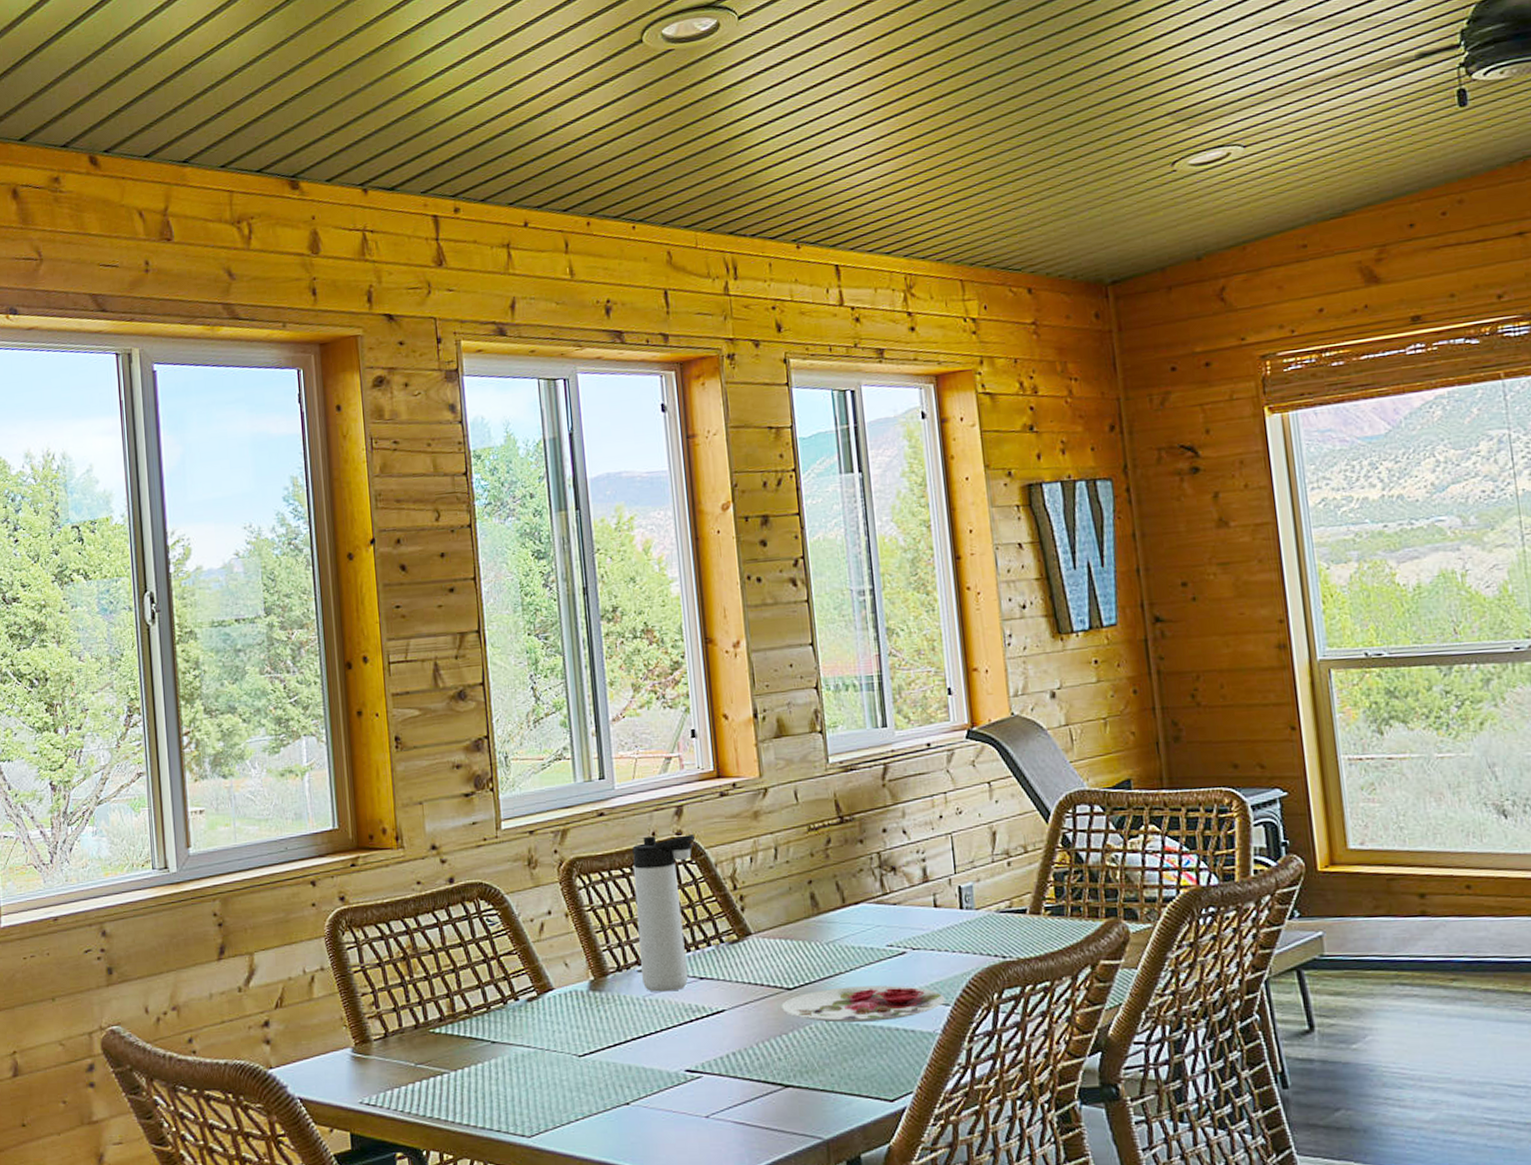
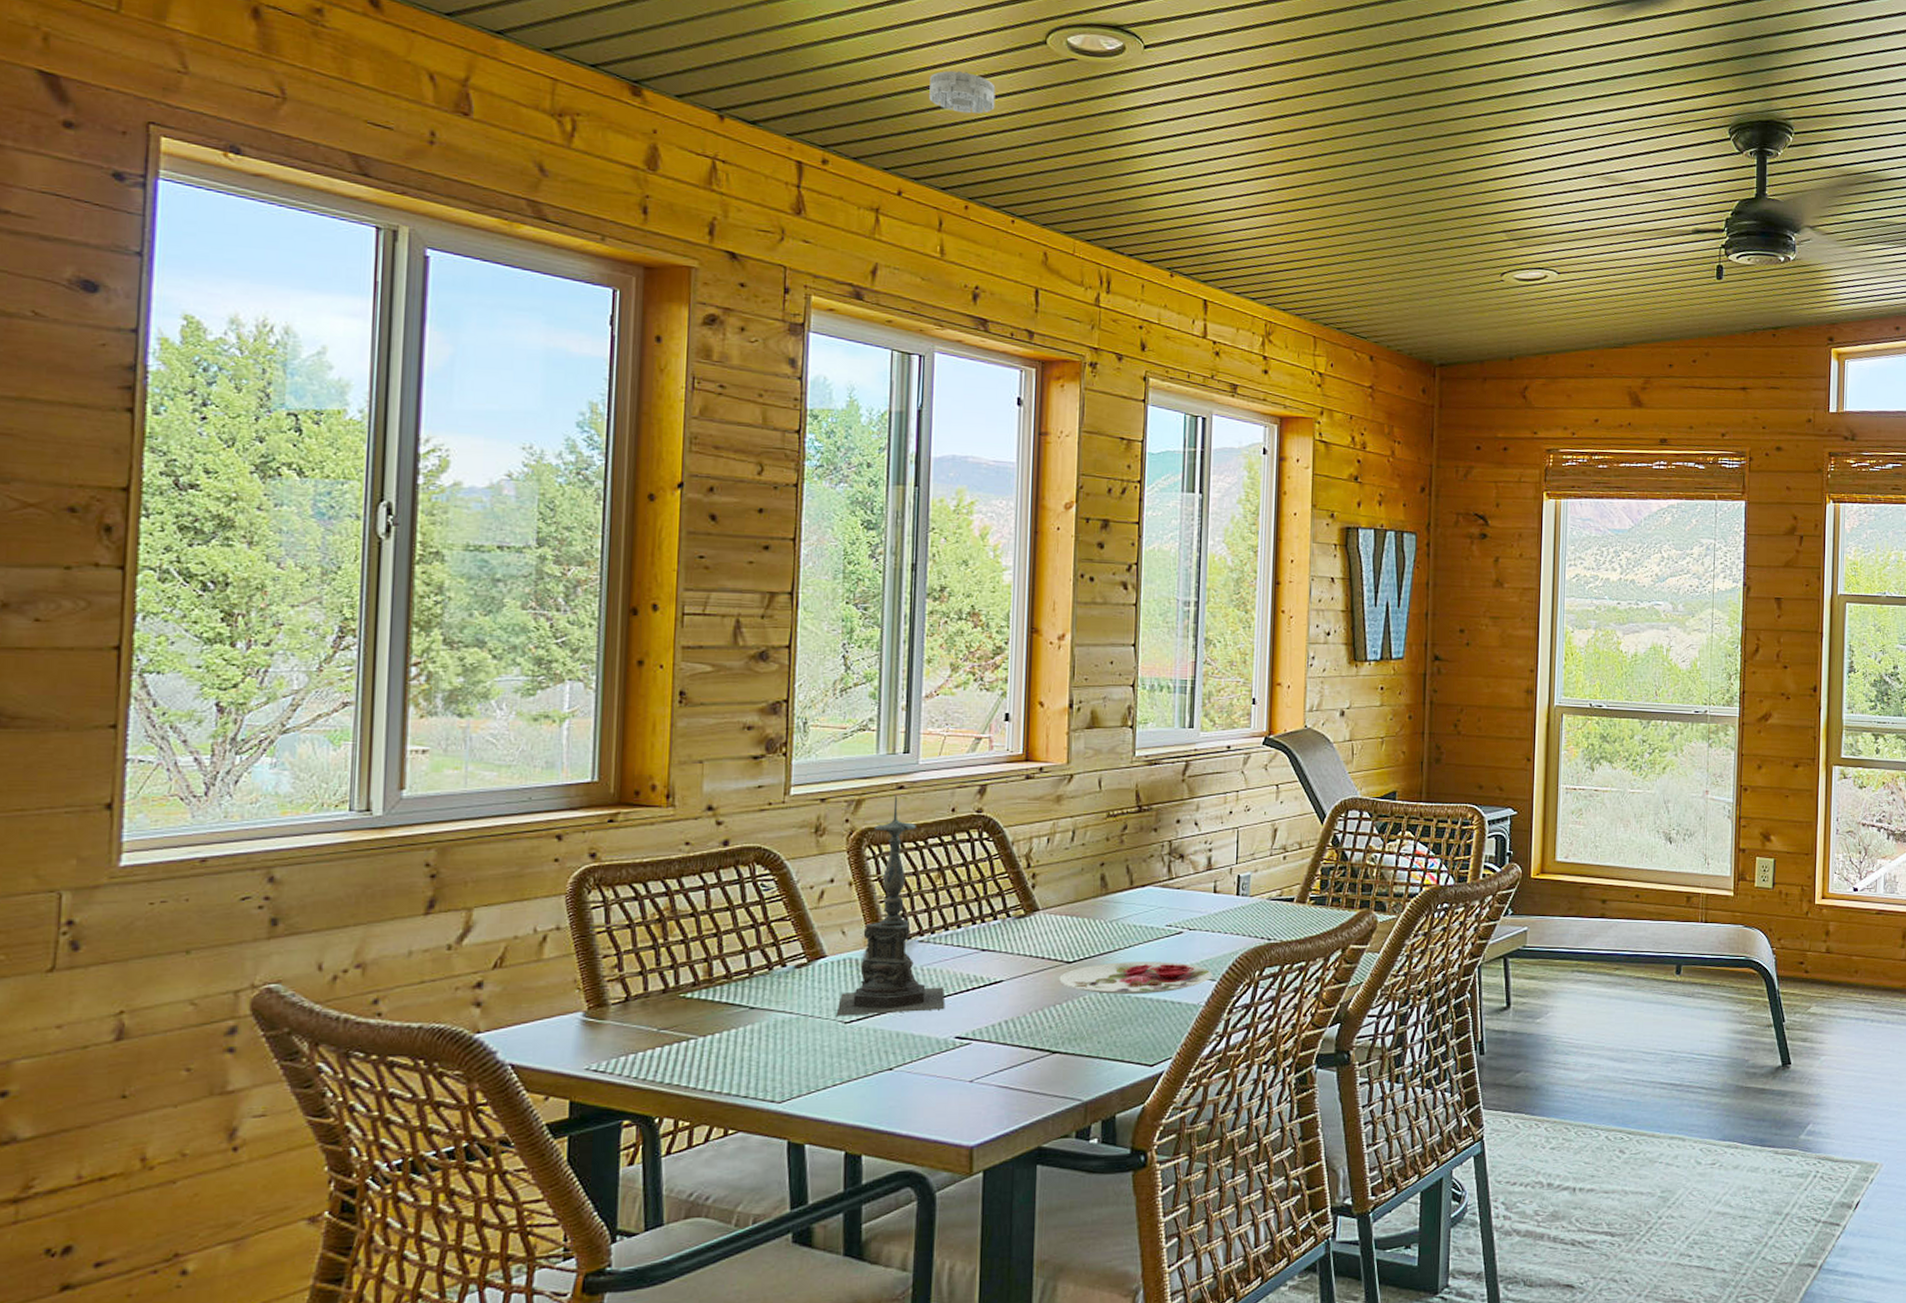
smoke detector: none [539,90,602,133] -> present [929,70,996,114]
candle holder: none [569,822,672,1050] -> present [836,795,945,1017]
thermos bottle: present [632,834,696,992] -> none [923,811,996,962]

